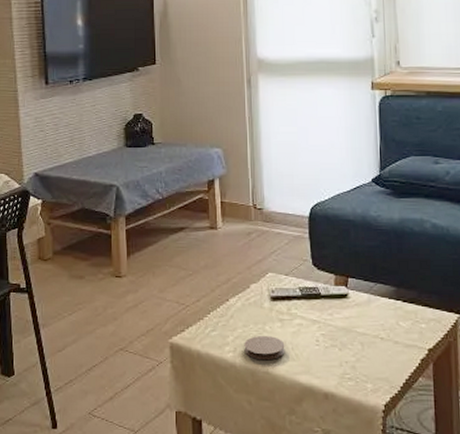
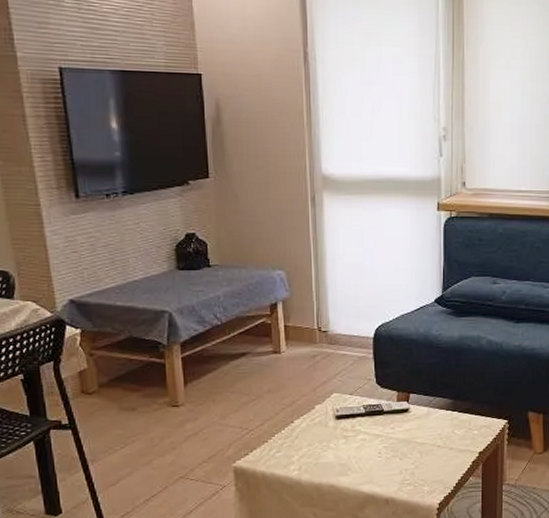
coaster: present [244,336,285,361] -> none [309,452,349,475]

